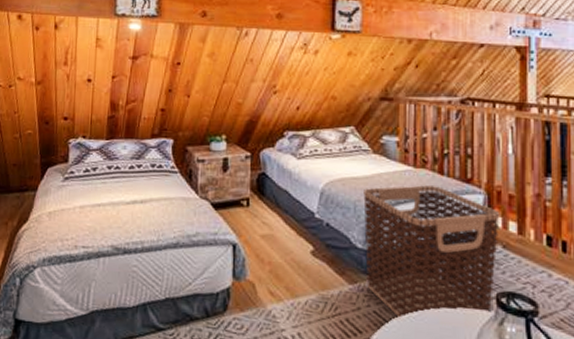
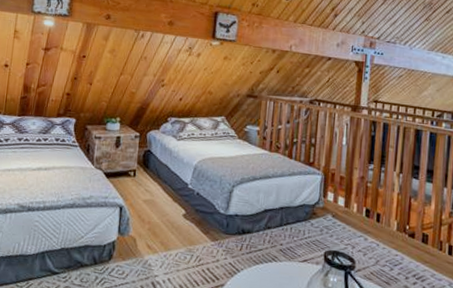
clothes hamper: present [363,185,500,319] -> none [226,166,333,270]

